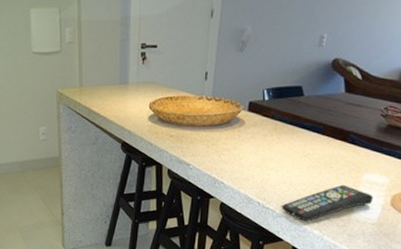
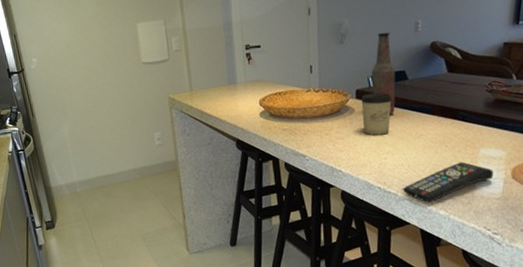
cup: none [250,106,285,150] -> present [361,93,393,136]
bottle: none [265,43,293,131] -> present [371,32,396,115]

